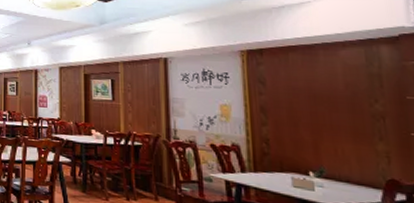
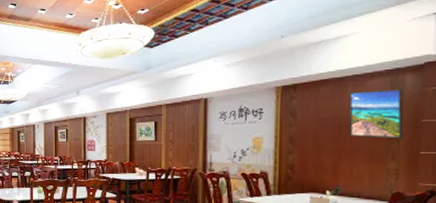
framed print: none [321,60,388,117] -> present [349,89,404,139]

